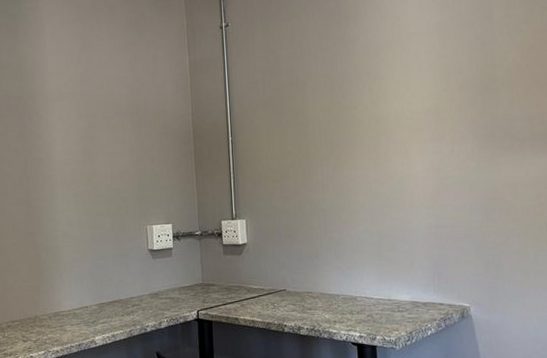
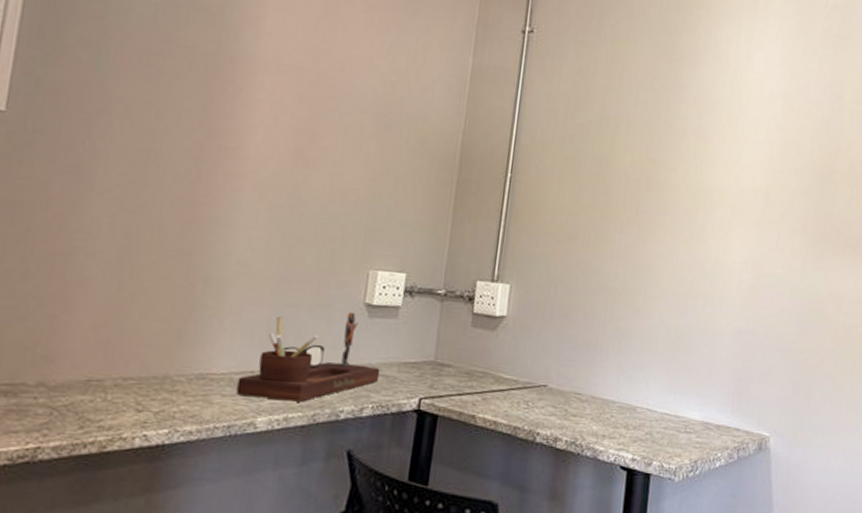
desk organizer: none [79,257,168,324] -> present [236,312,381,402]

